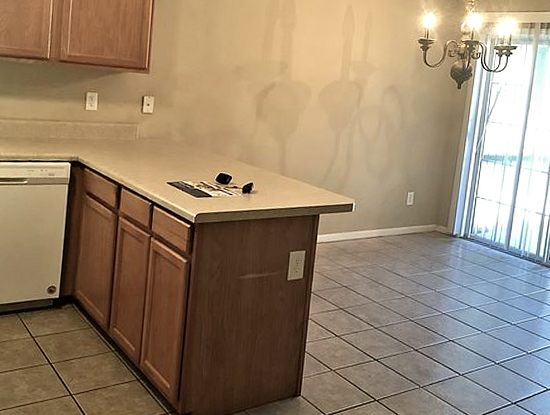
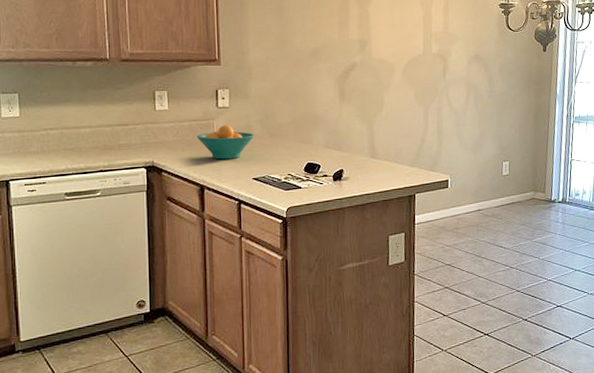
fruit bowl: none [119,130,174,163] -> present [196,125,255,160]

